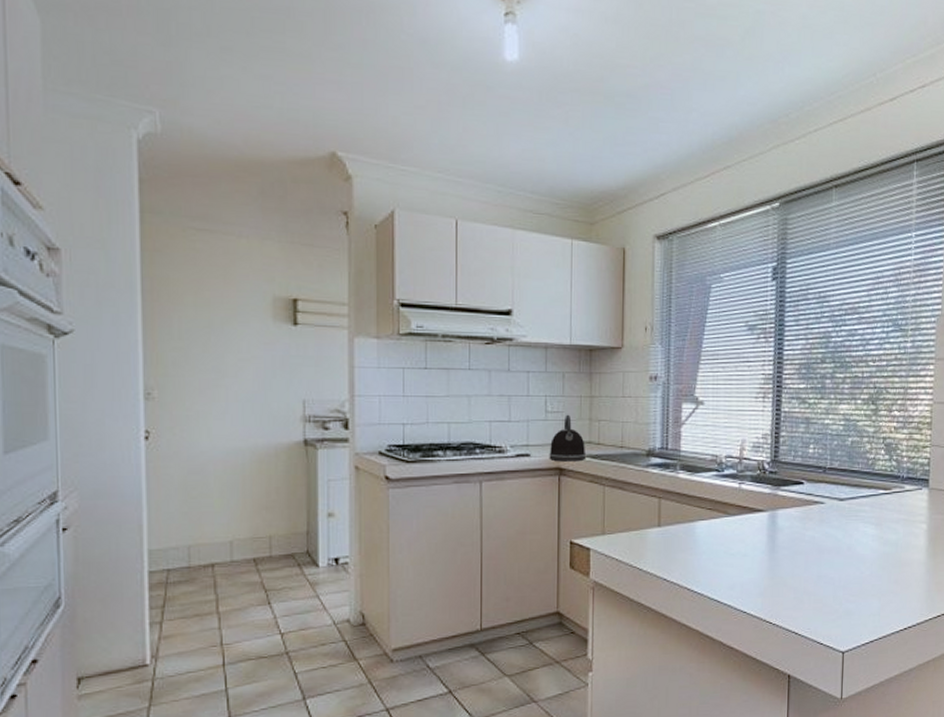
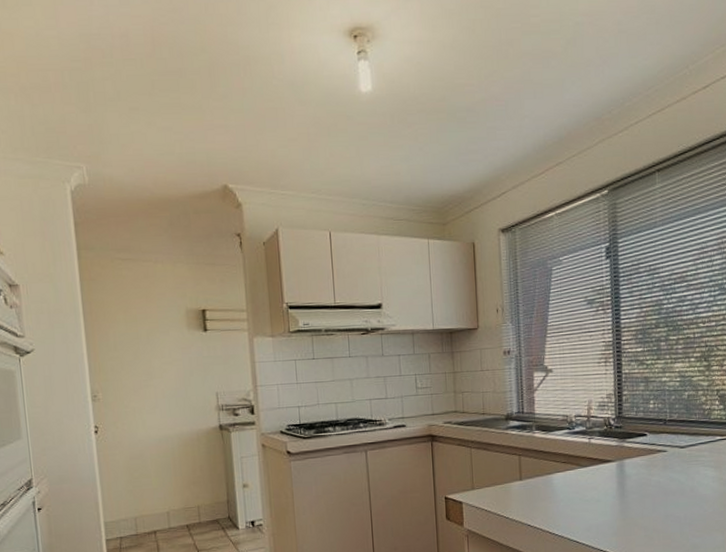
kettle: present [549,414,587,462] -> none [421,389,454,430]

